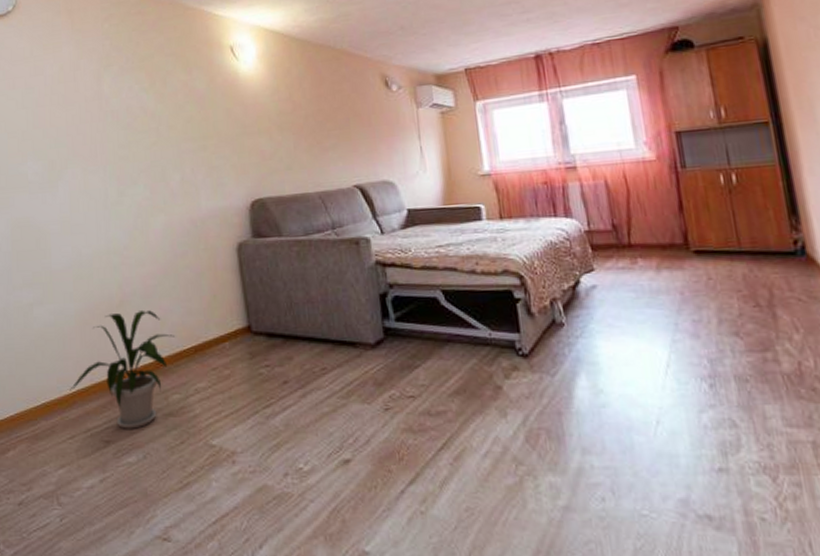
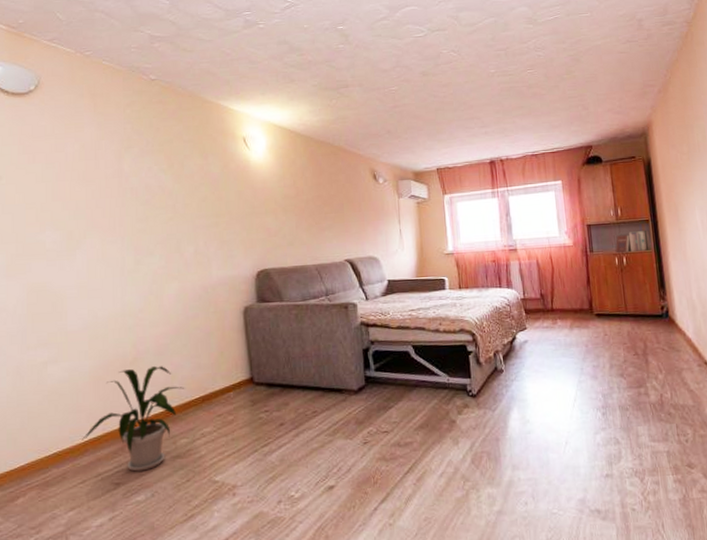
books: none [719,135,775,169] -> present [615,229,652,253]

